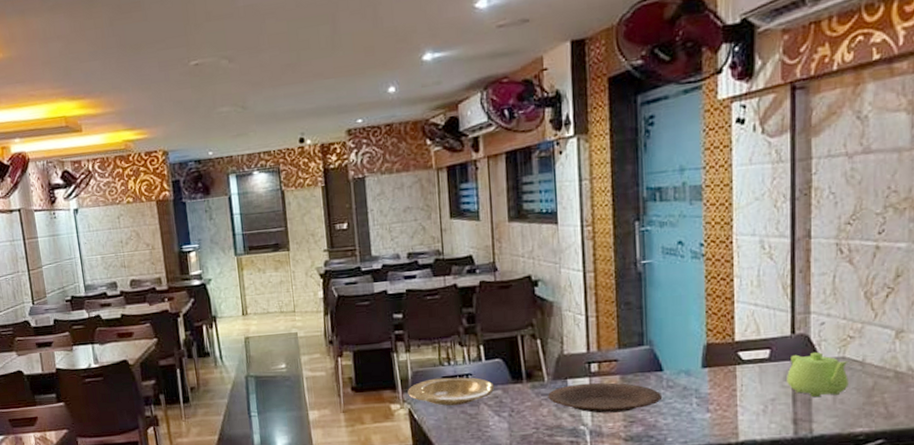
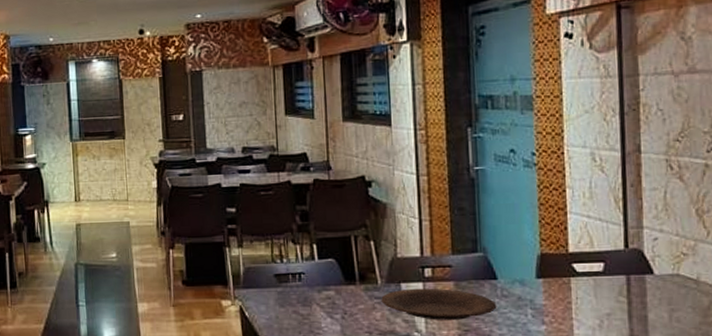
plate: present [408,377,495,406] -> none [239,275,328,304]
teapot: present [787,352,849,398] -> none [622,268,684,315]

